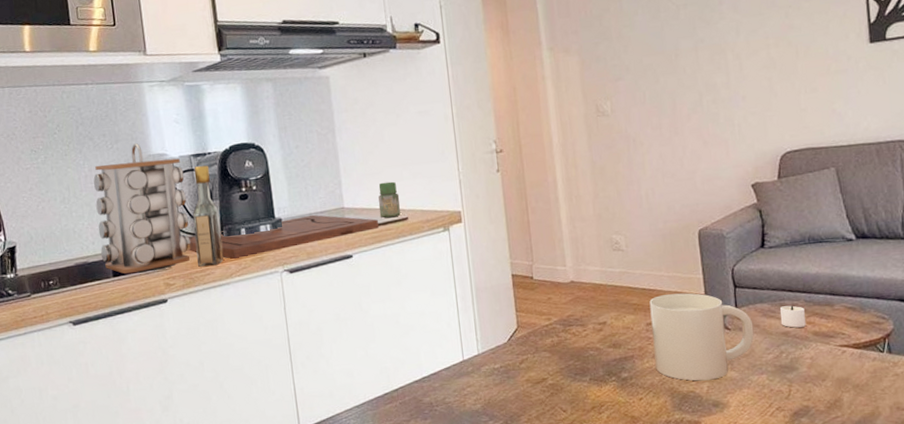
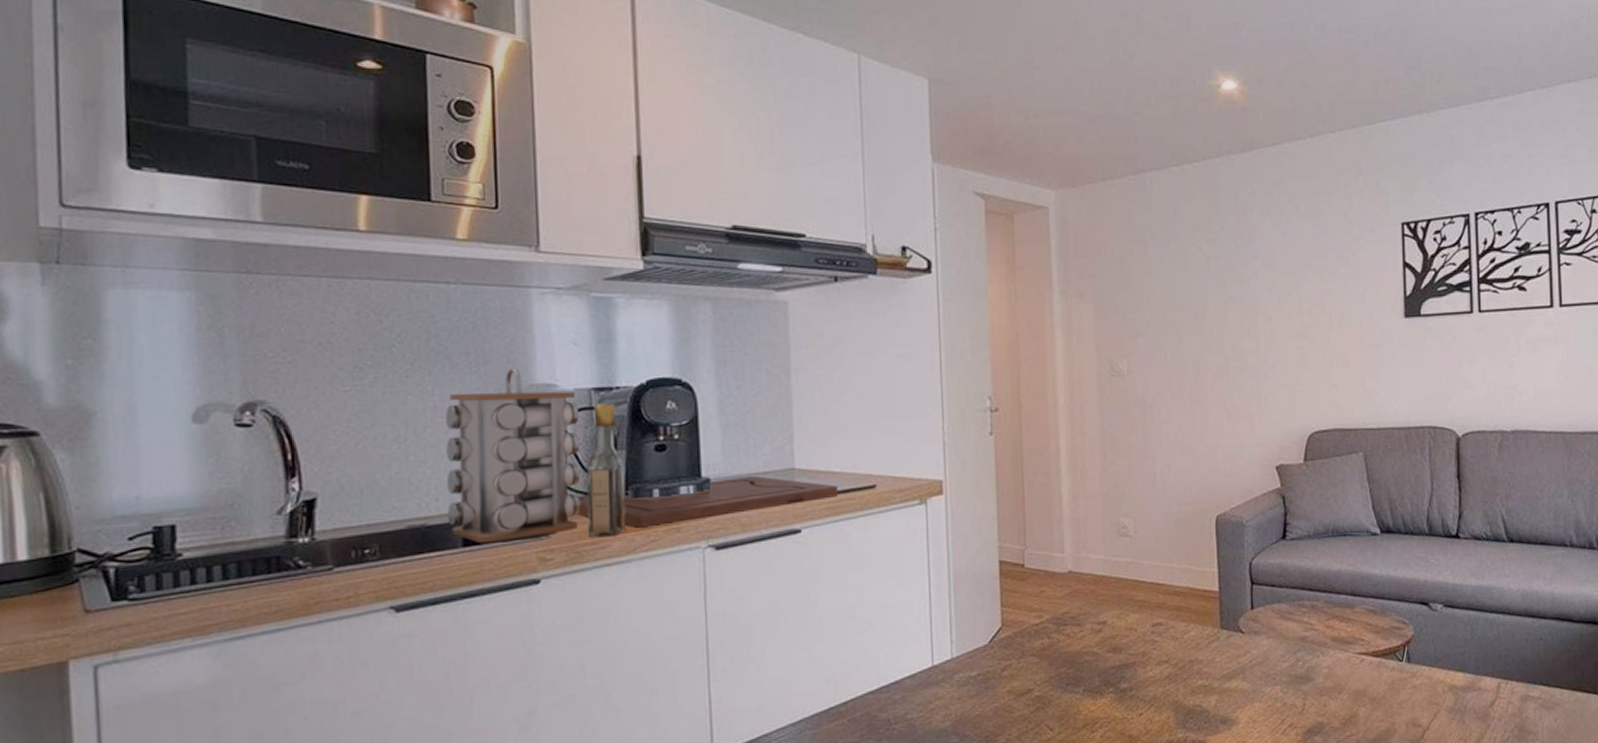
jar: present [378,181,401,218] -> none [839,439,868,485]
mug: present [649,293,755,381] -> none [1157,589,1270,693]
candle: present [779,305,806,328] -> none [1298,606,1324,632]

